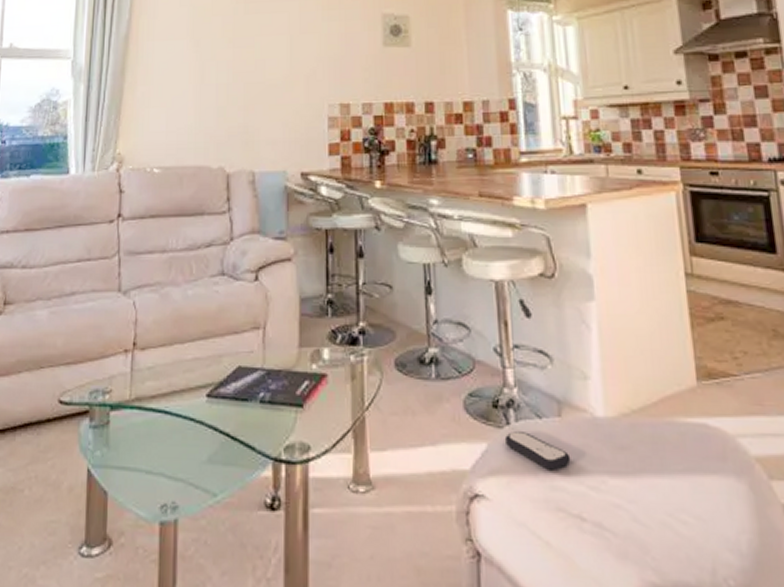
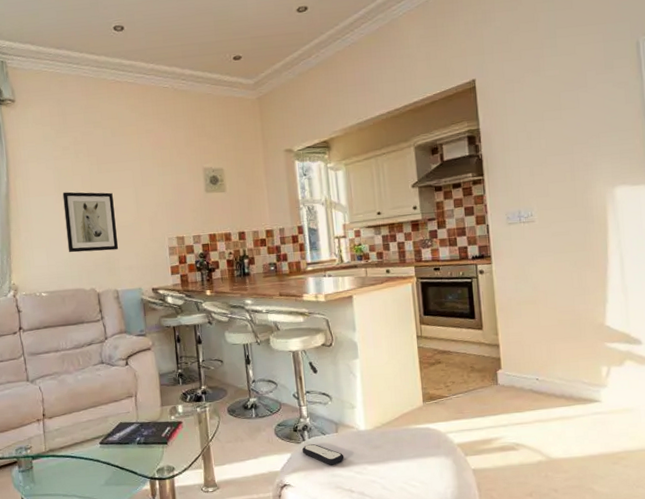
wall art: none [195,36,260,117] -> present [62,192,118,253]

